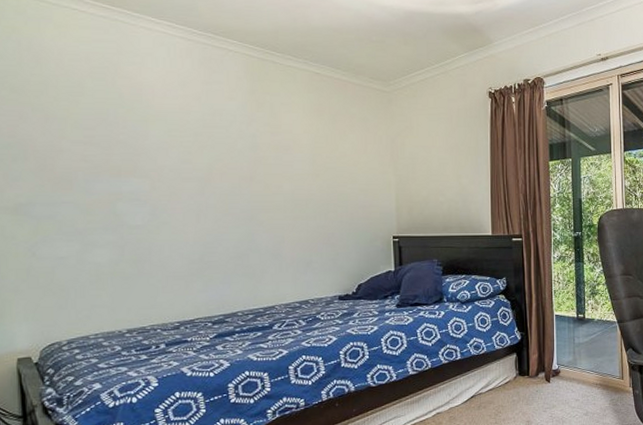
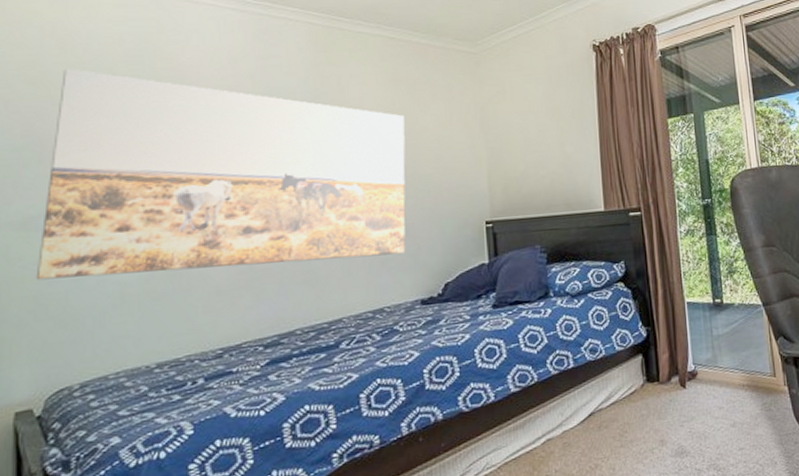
wall art: none [27,79,327,258] -> present [35,68,406,280]

